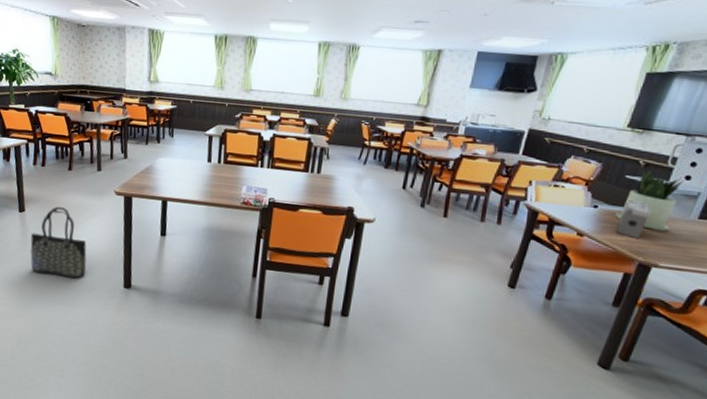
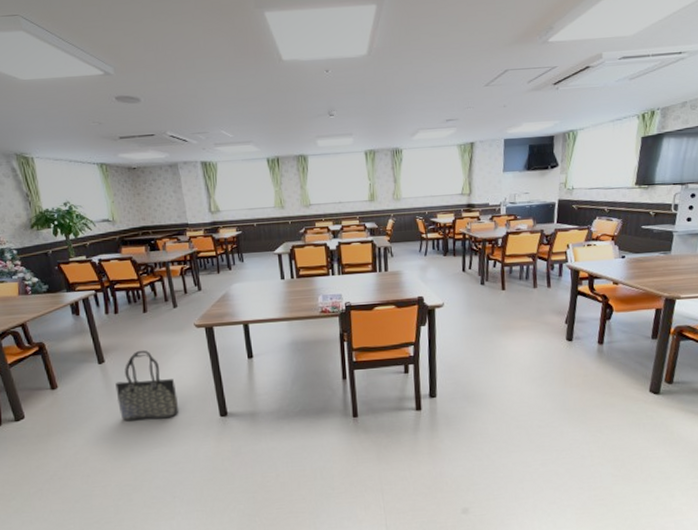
planter: present [615,171,684,232] -> none [640,219,687,269]
battery: present [615,200,651,240] -> none [642,246,666,279]

